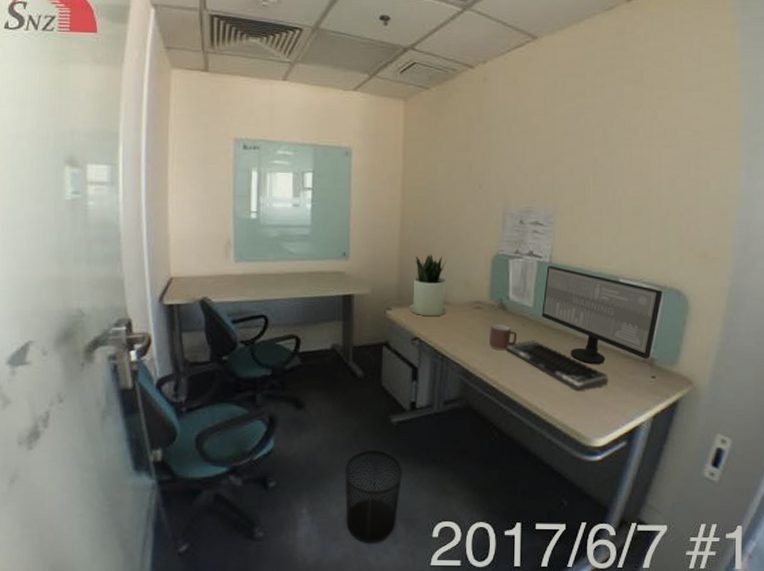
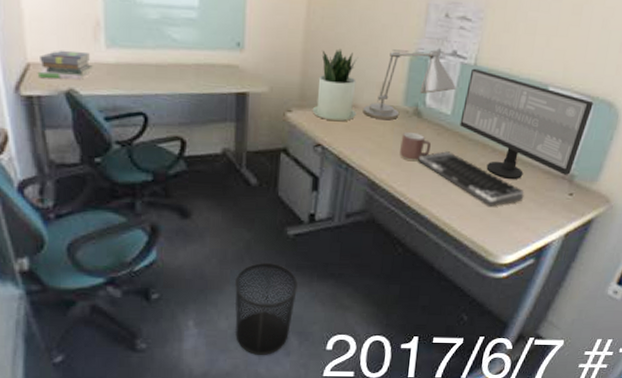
books: none [178,265,223,289] -> present [37,50,93,80]
desk lamp: none [453,251,536,314] -> present [362,49,457,121]

